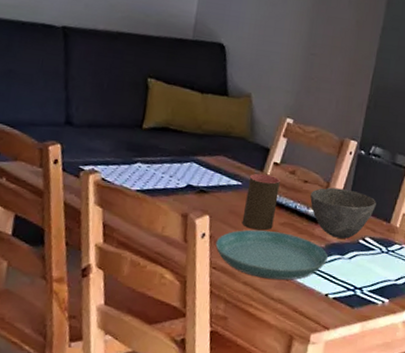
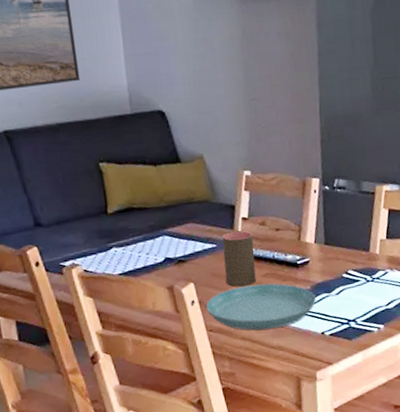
bowl: present [310,187,376,239] -> none [285,228,352,278]

